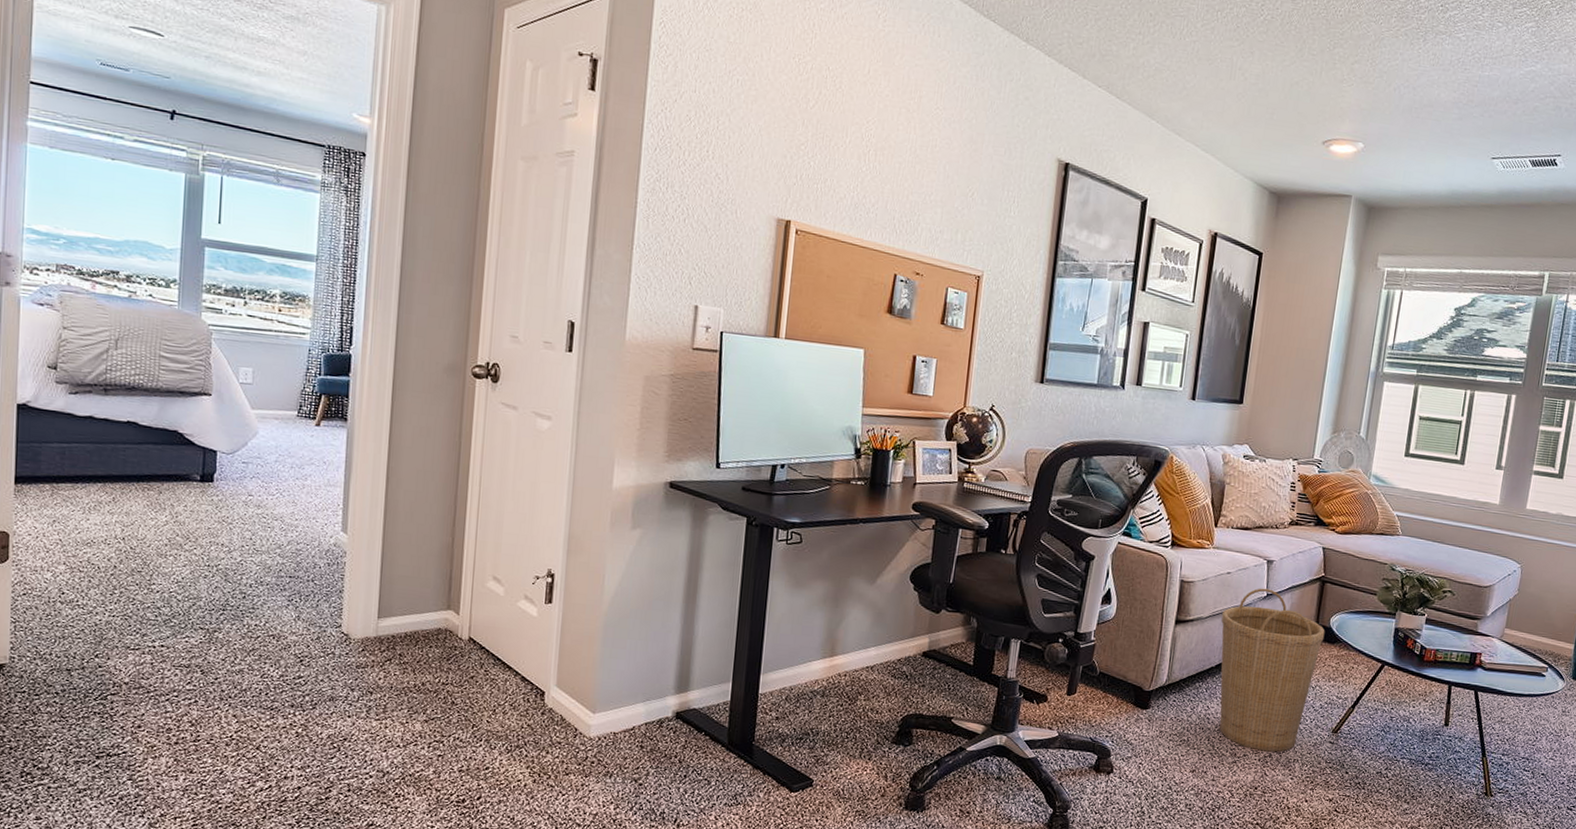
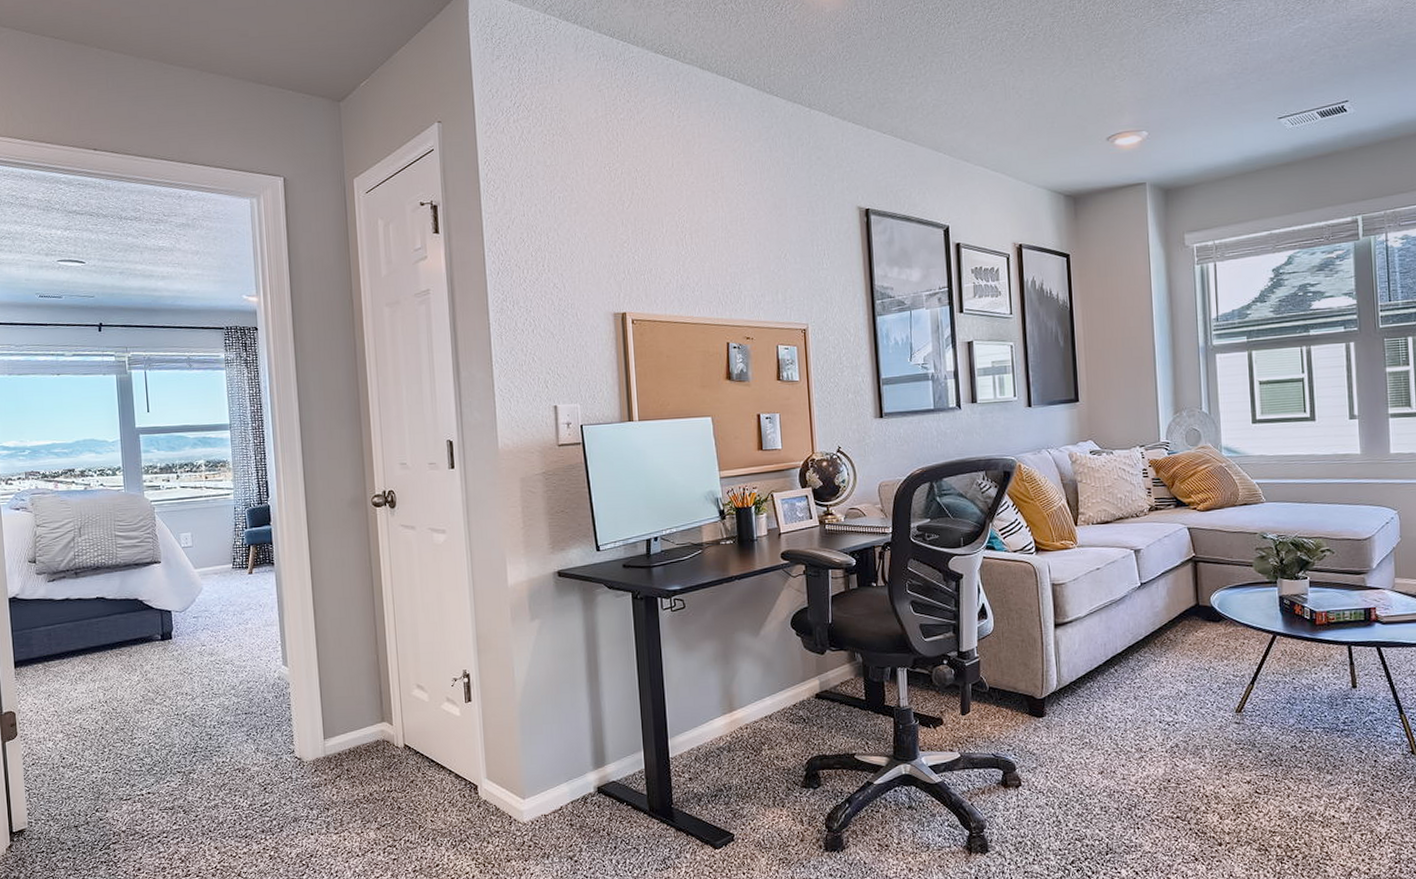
basket: present [1219,588,1325,752] -> none [1100,578,1208,742]

